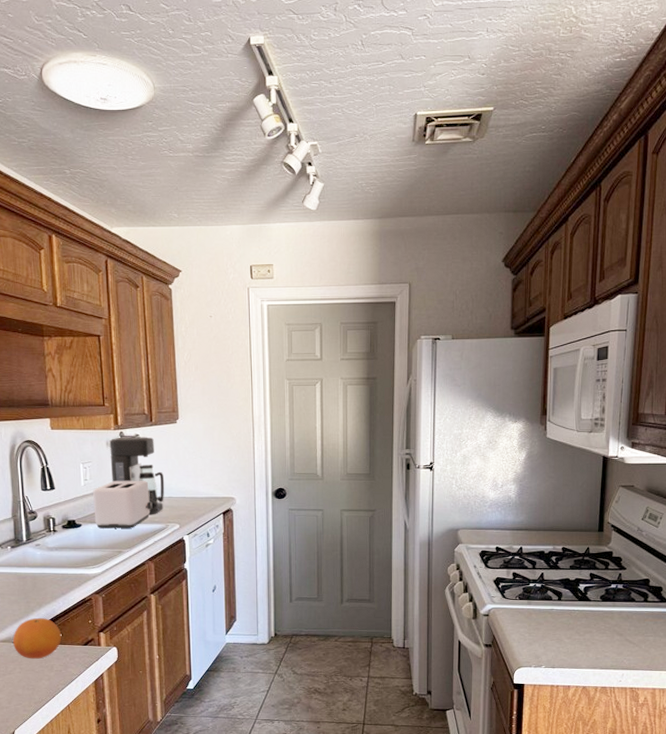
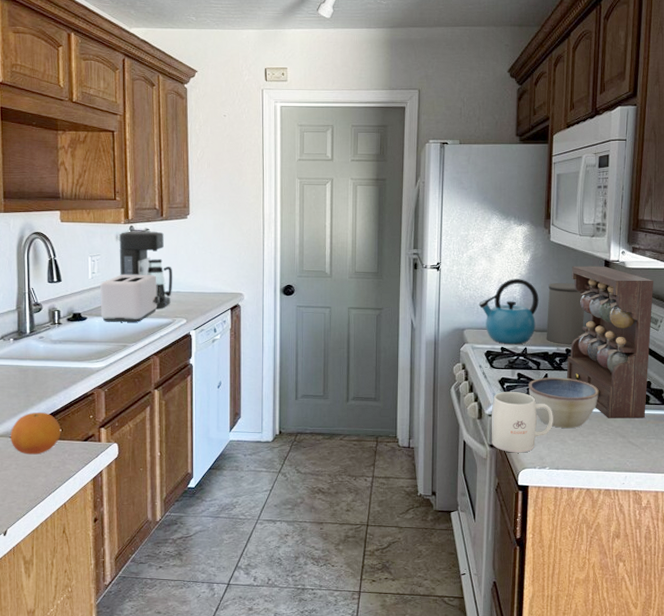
kettle: none [473,477,535,543] -> present [478,279,539,344]
mug: none [486,591,549,652] -> present [491,391,553,453]
bowl: none [524,576,596,627] -> present [529,377,599,428]
canister: none [542,480,582,543] -> present [546,282,584,344]
spice rack: none [562,462,653,617] -> present [566,266,653,418]

